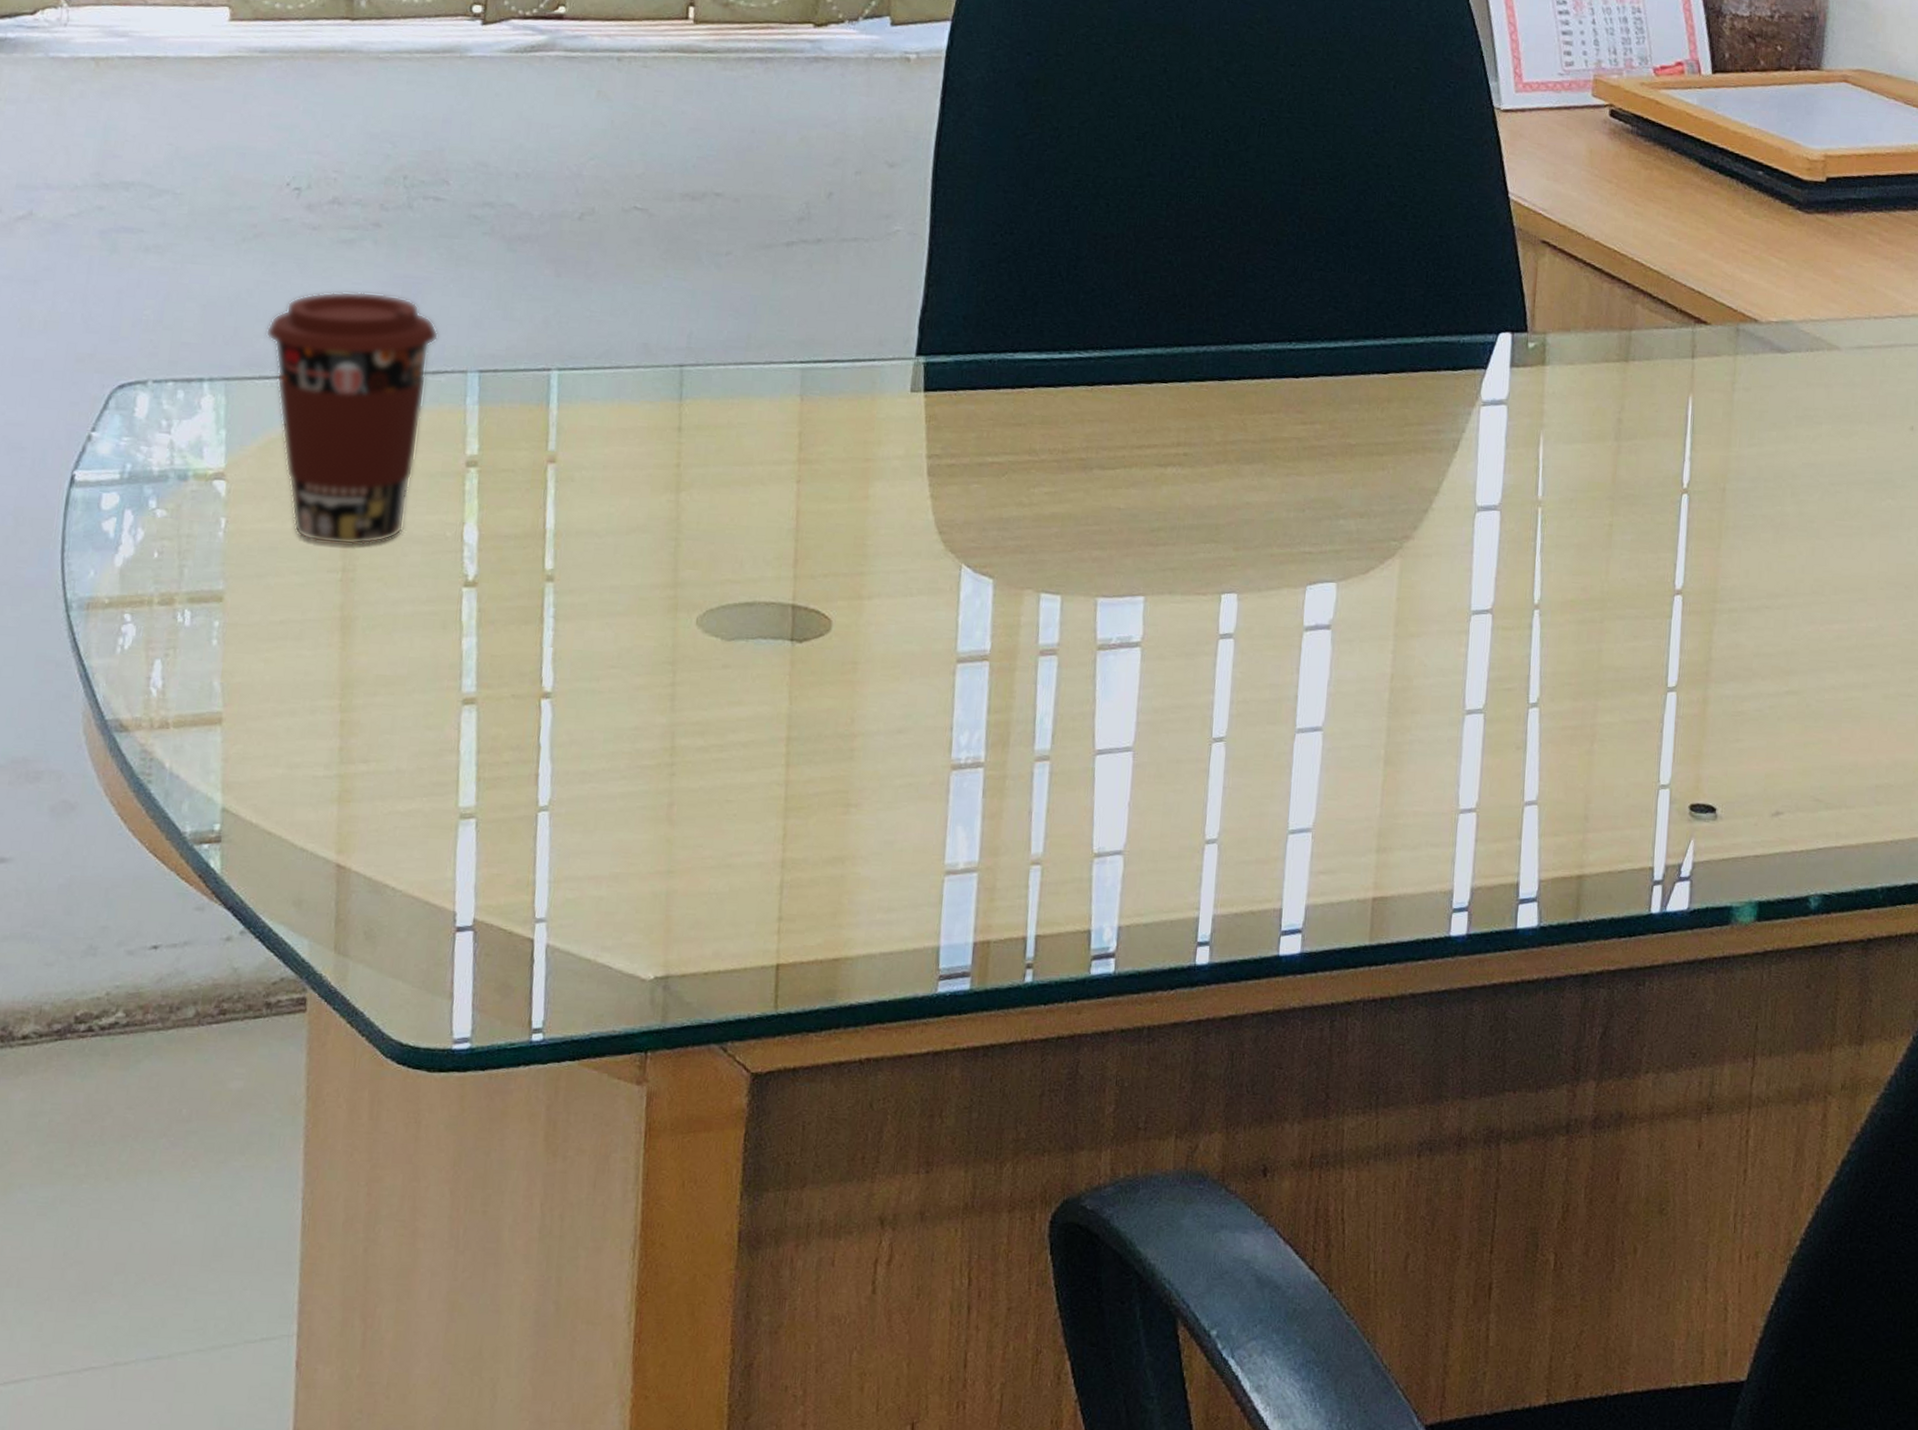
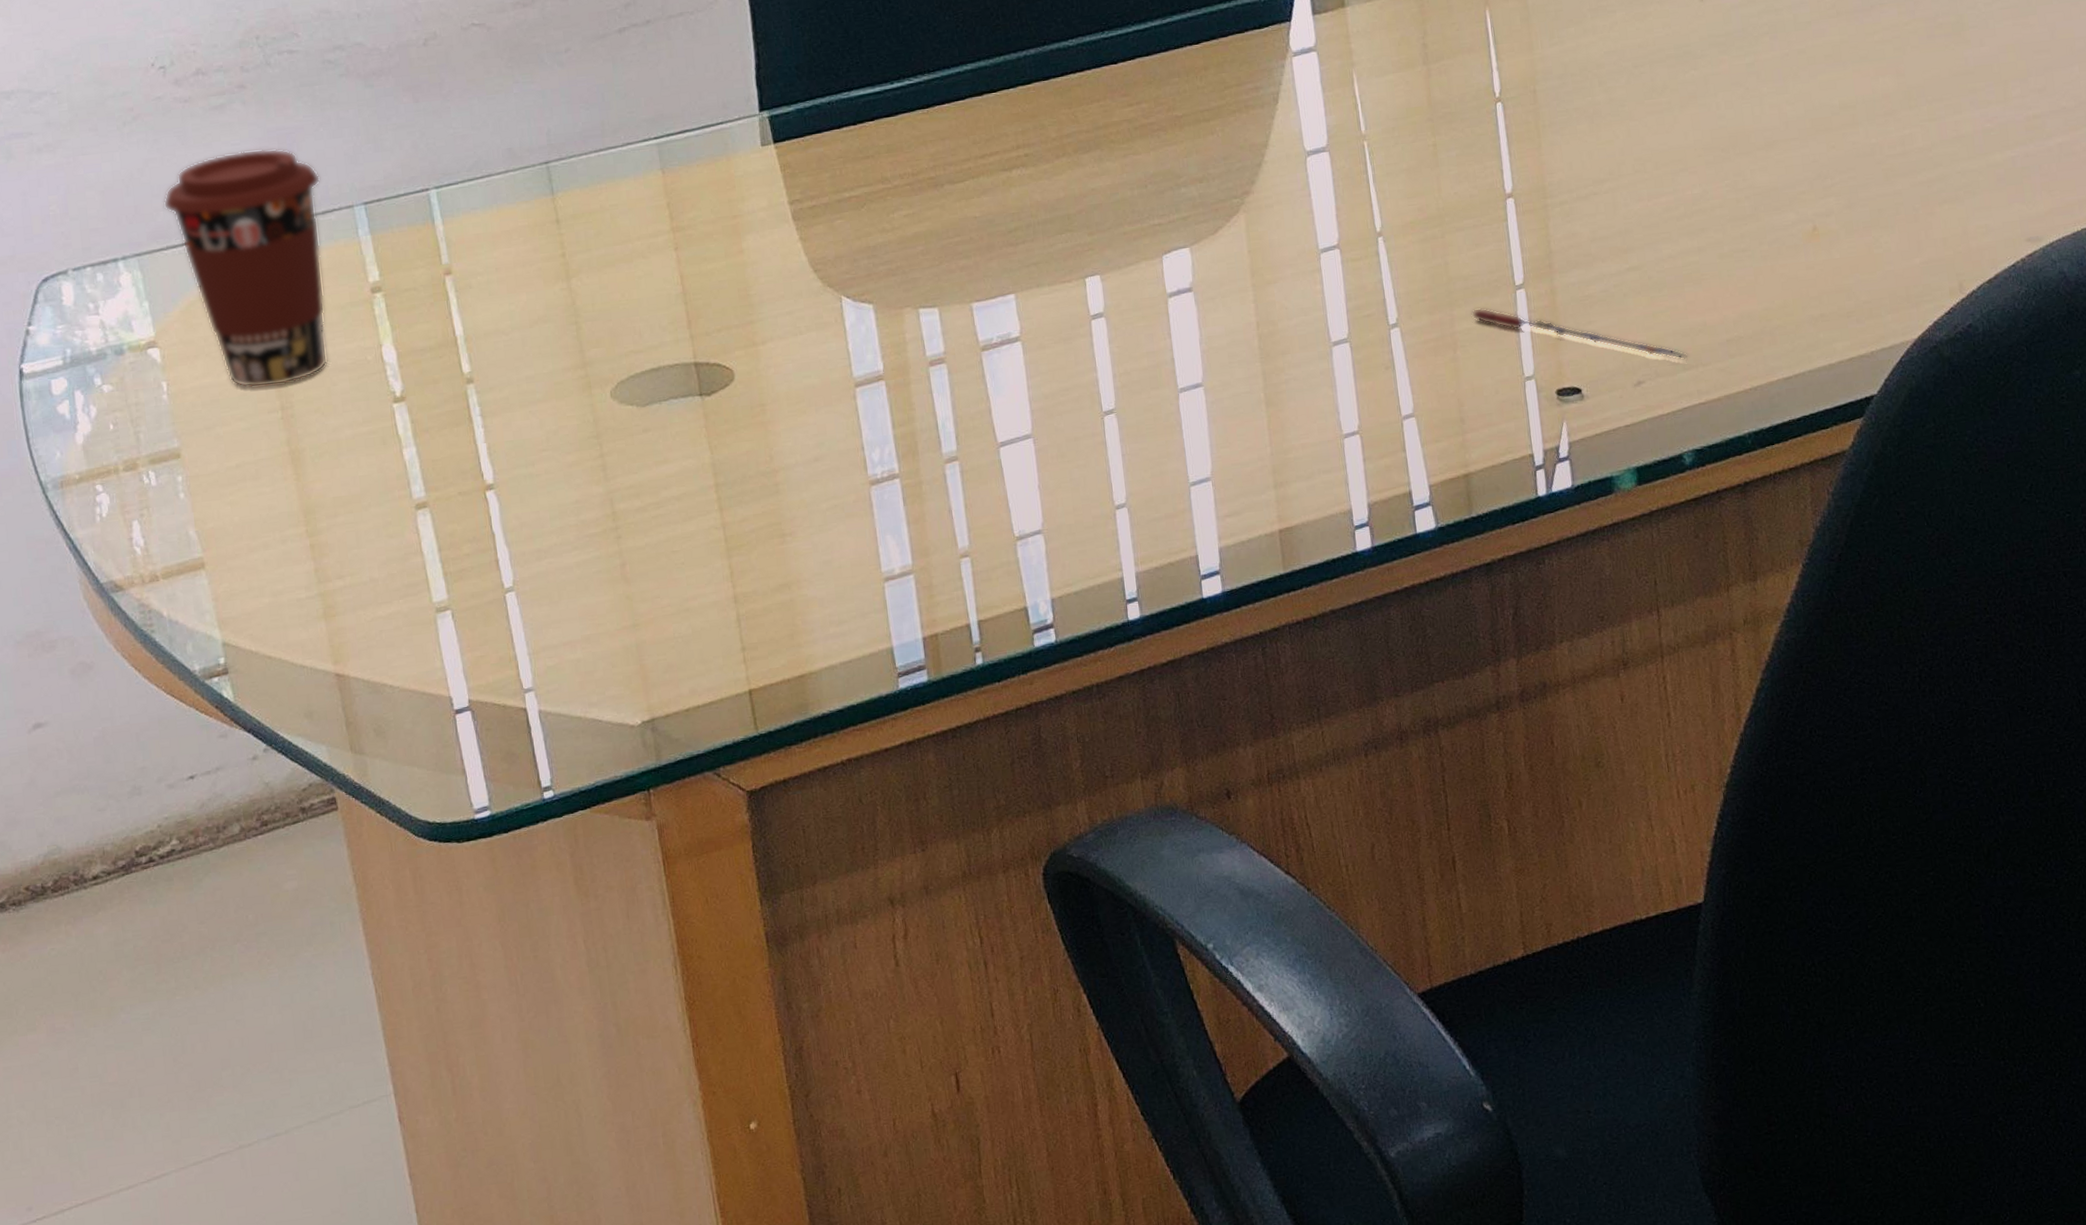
pen: none [1616,702,1832,798] -> present [1471,307,1687,360]

